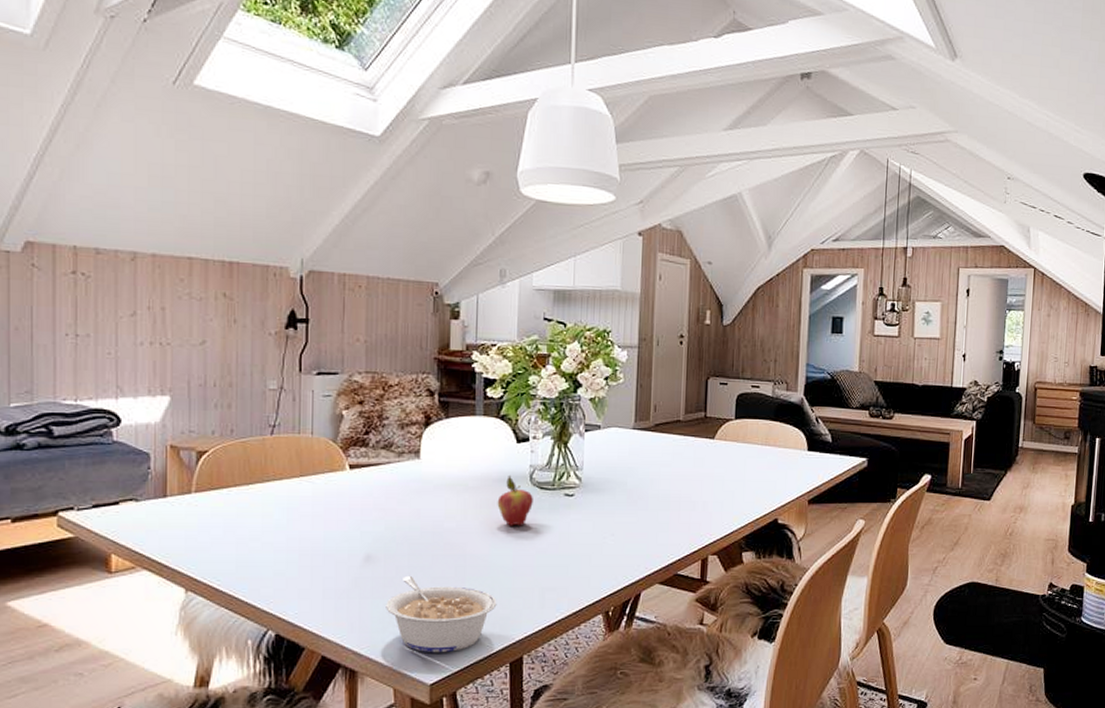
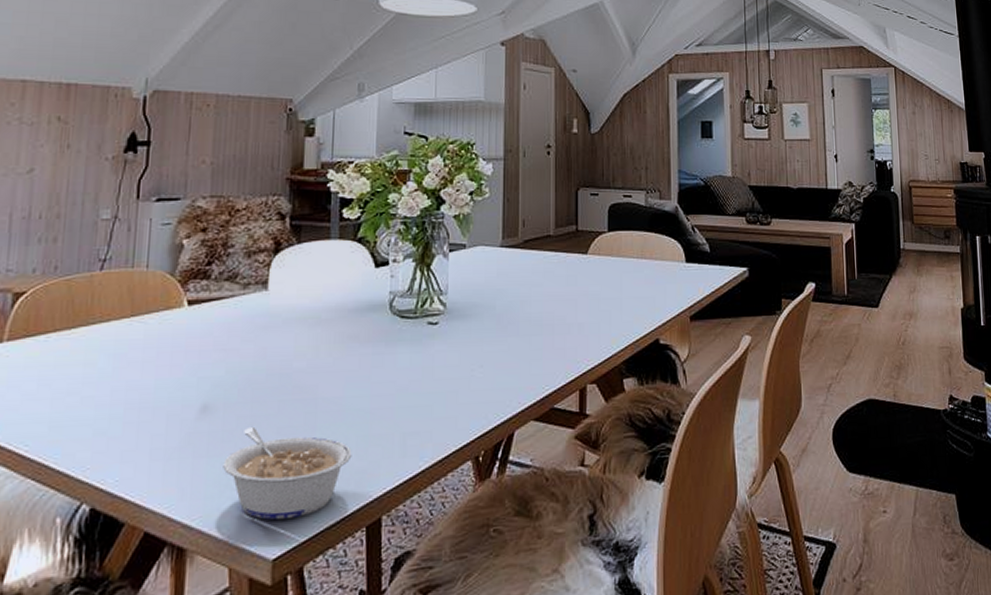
fruit: present [497,474,533,526] -> none [353,303,393,362]

